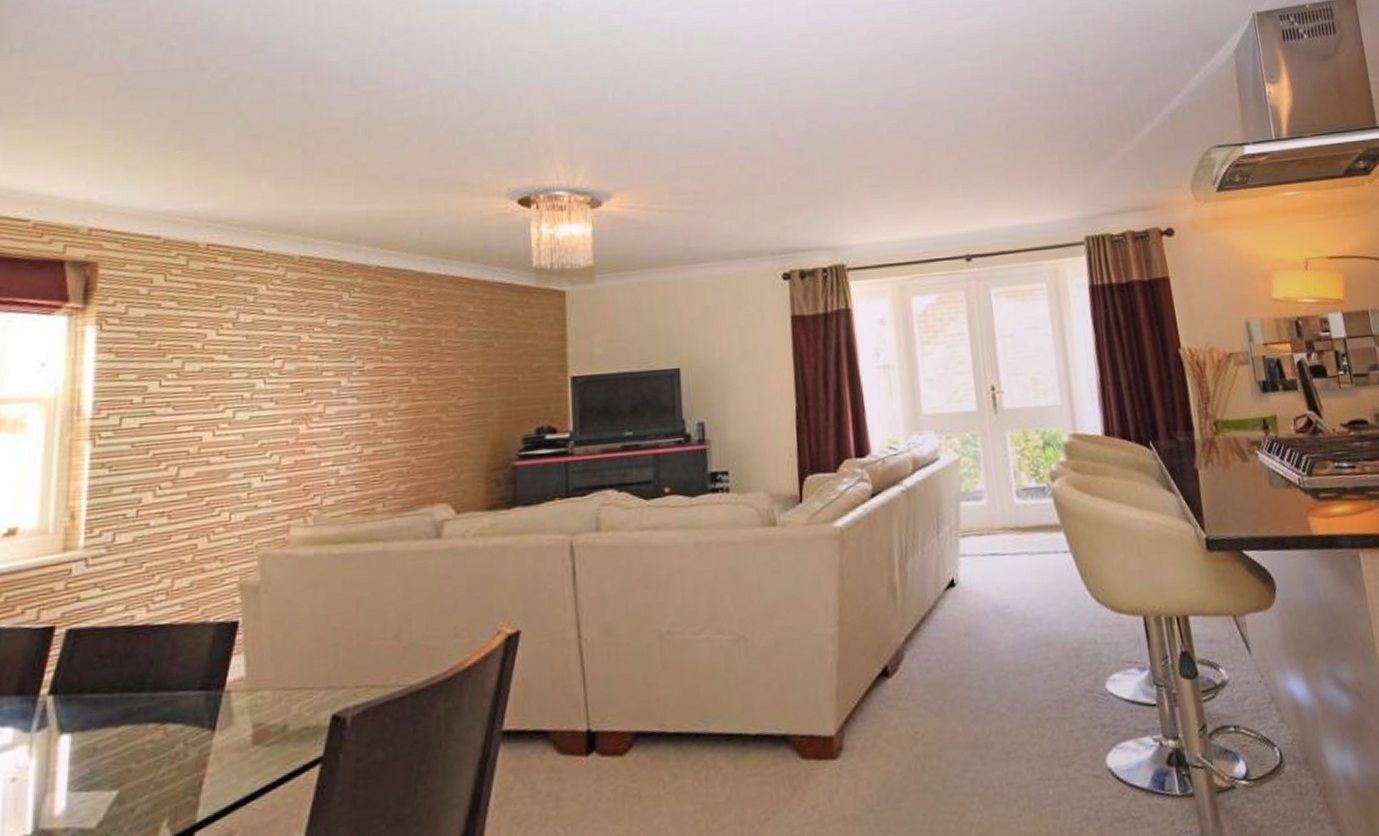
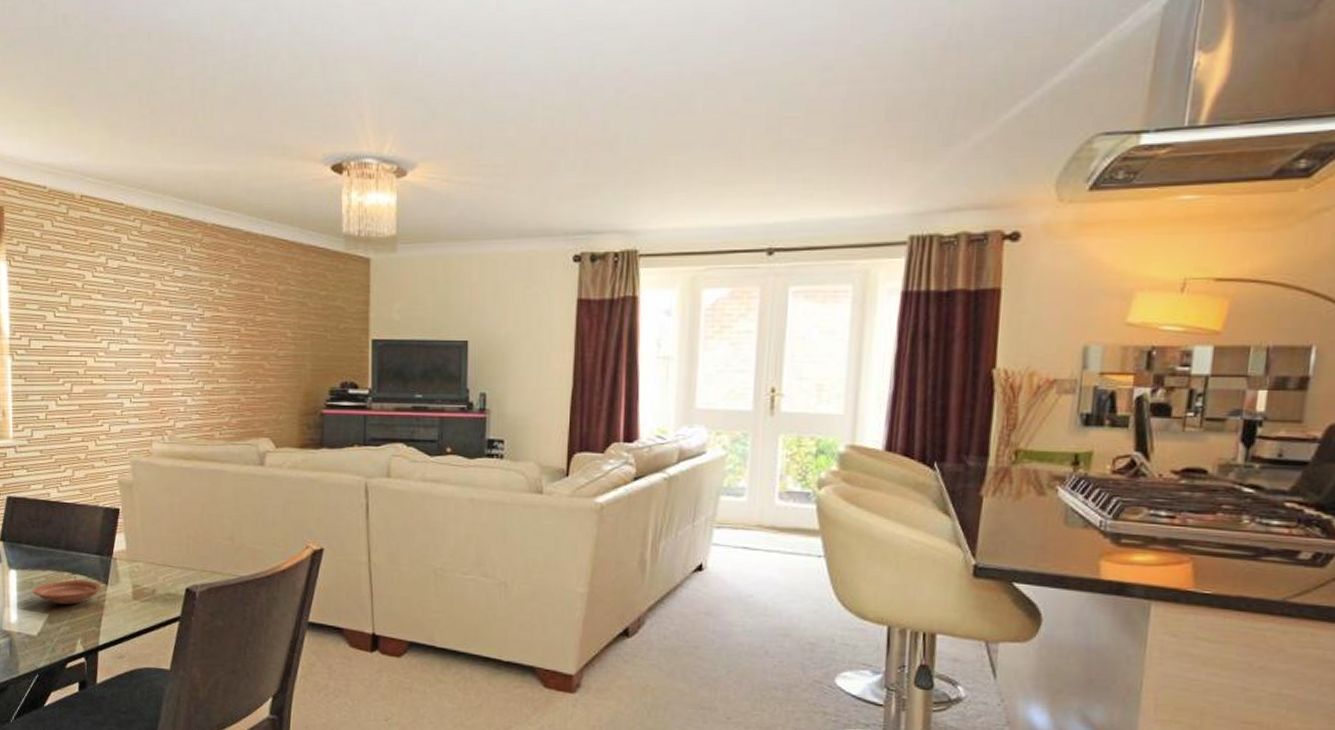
plate: none [96,729,205,773] -> present [33,579,101,604]

